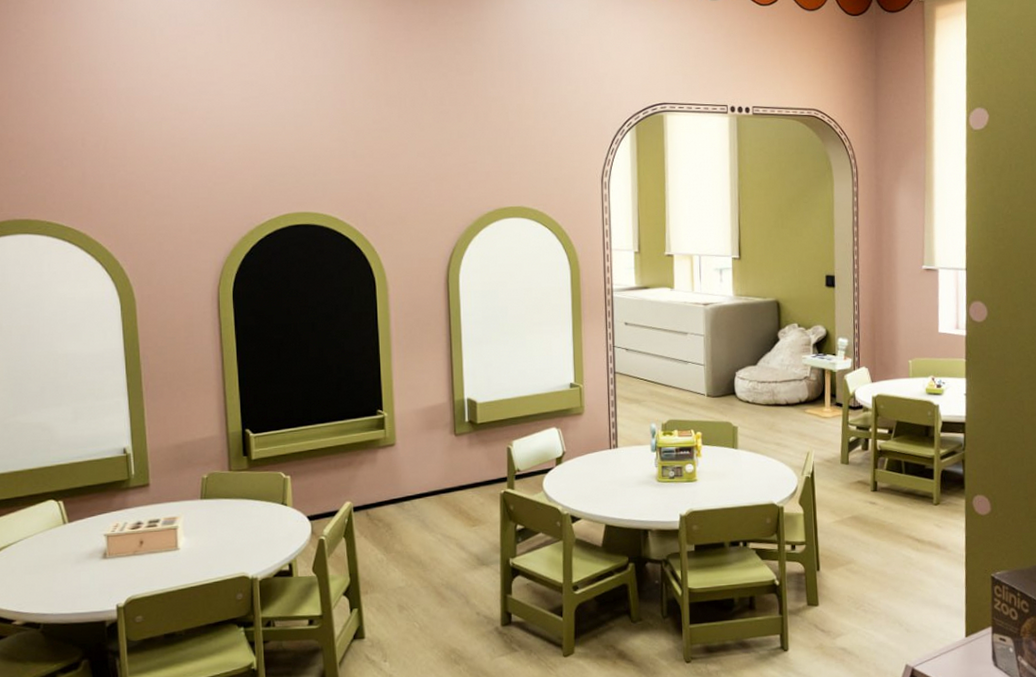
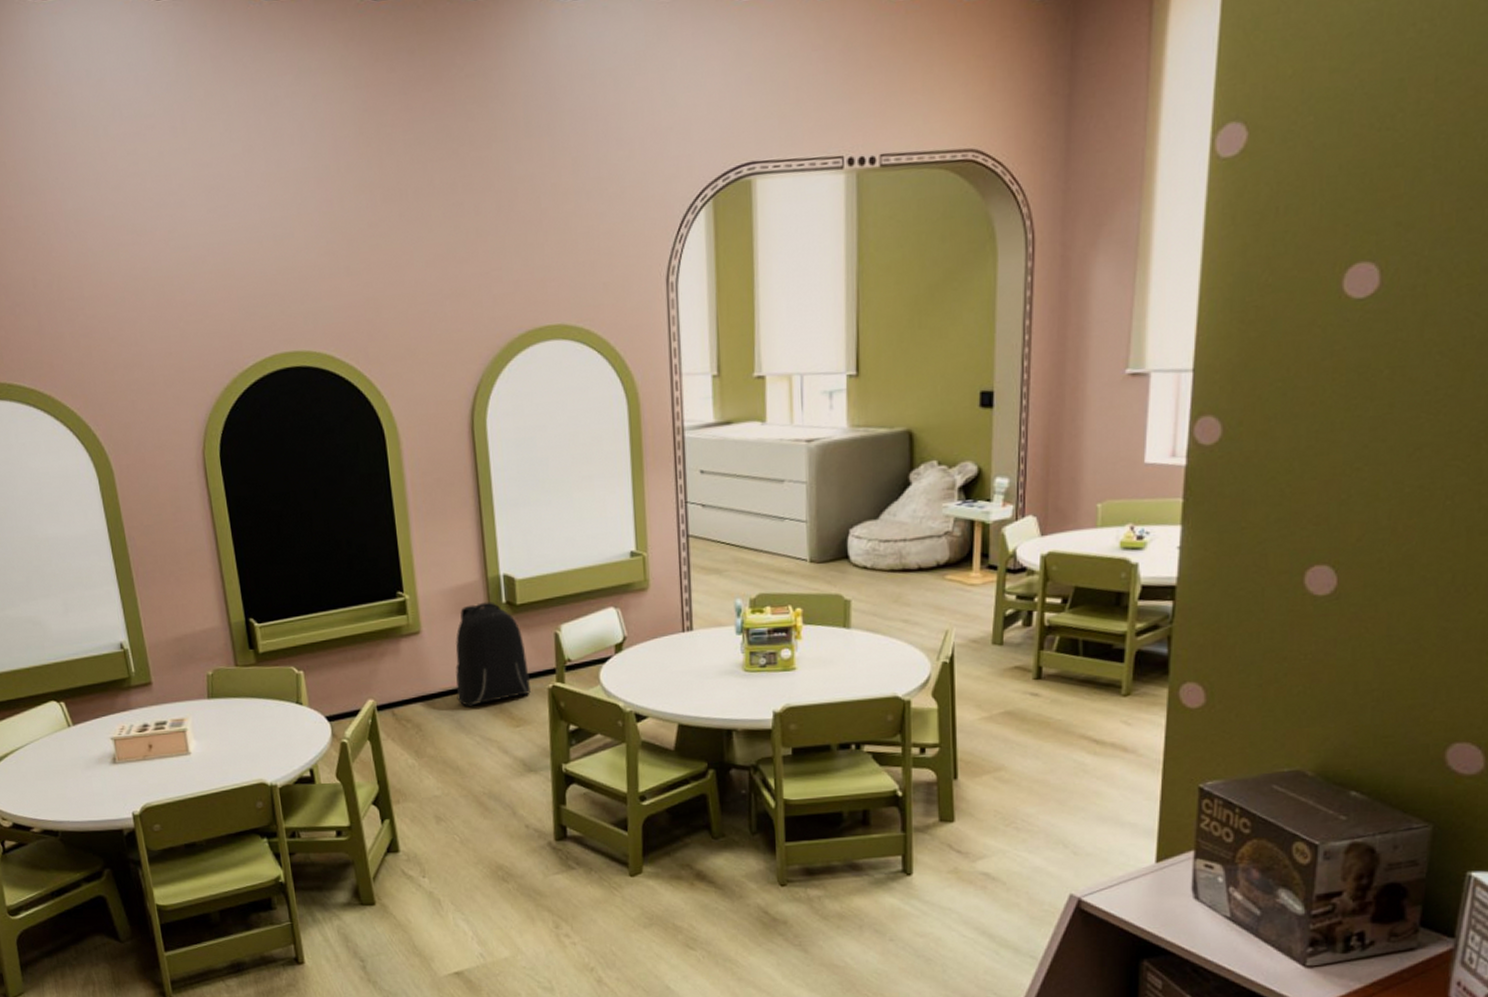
backpack: none [423,420,486,508] -> present [455,602,531,706]

